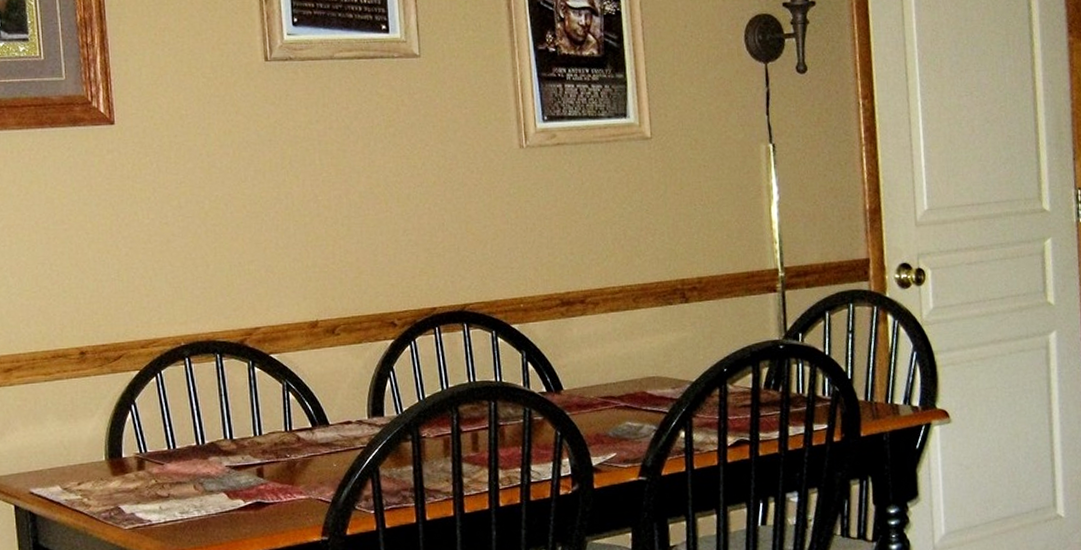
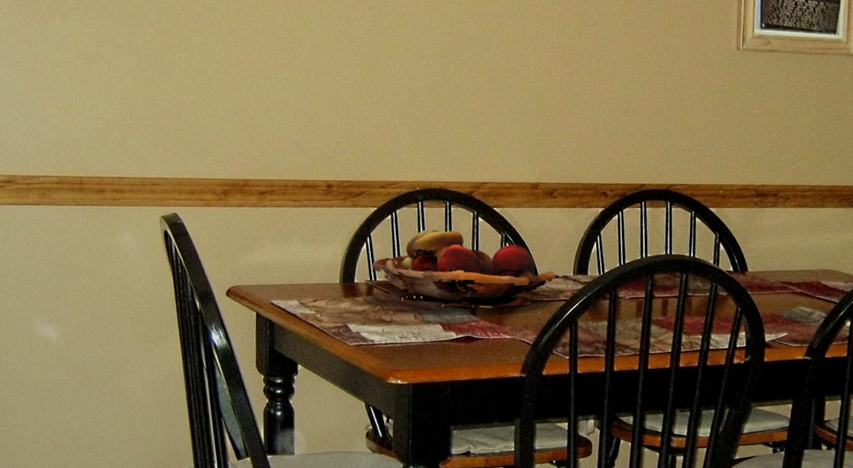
fruit basket: none [139,385,349,471] -> present [371,229,556,308]

